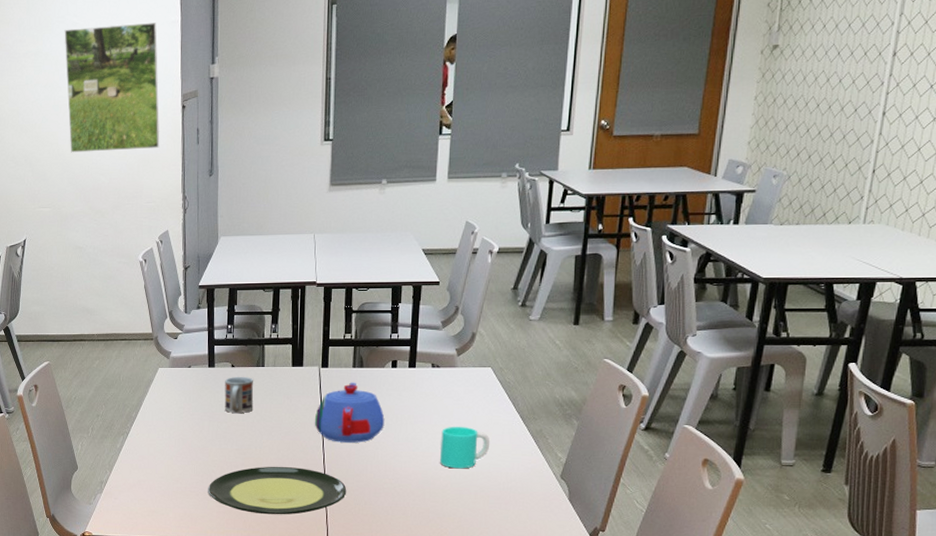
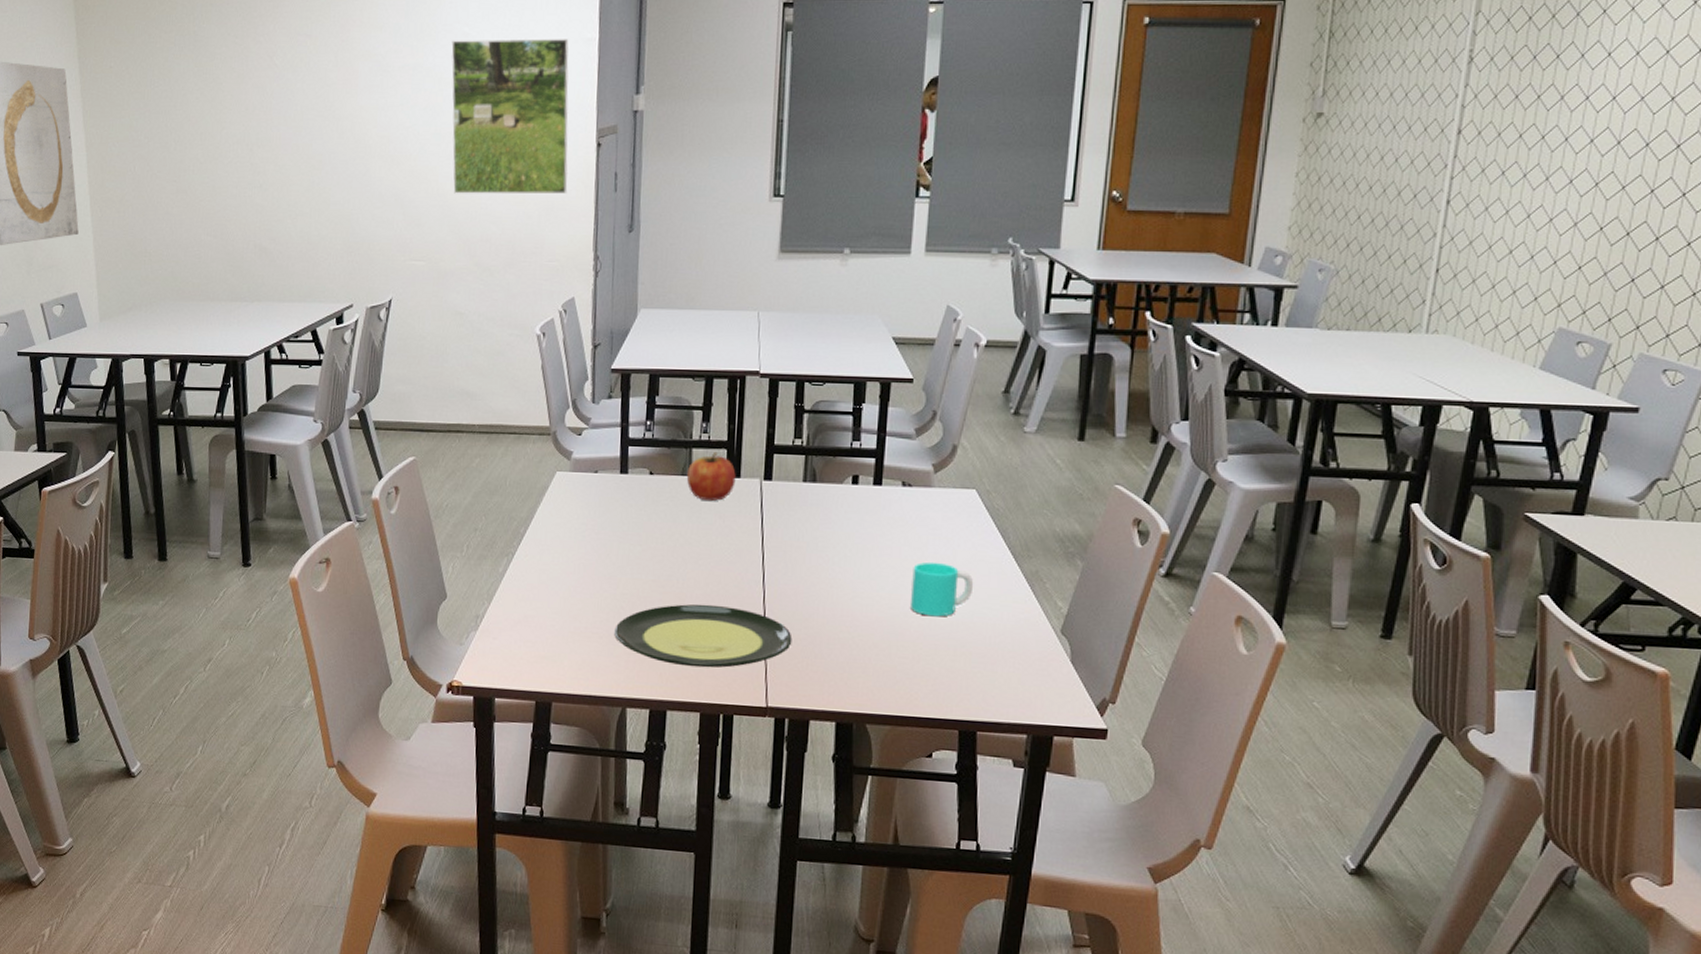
cup: present [224,376,254,413] -> none [639,486,677,534]
fruit: none [260,347,300,386] -> present [686,451,736,502]
teapot: present [315,382,385,443] -> none [754,500,842,578]

